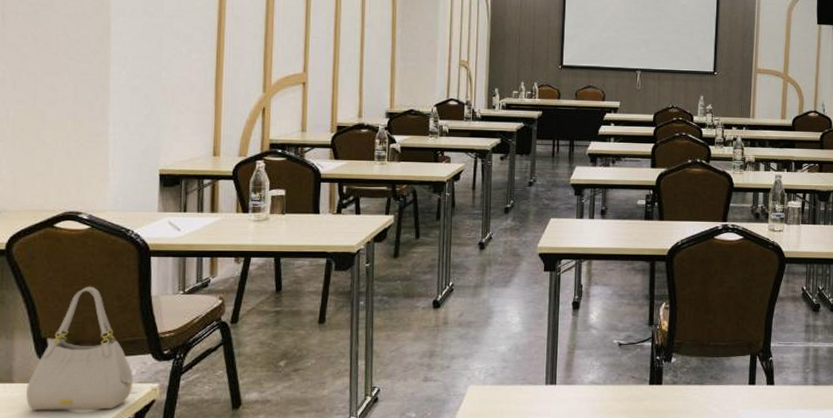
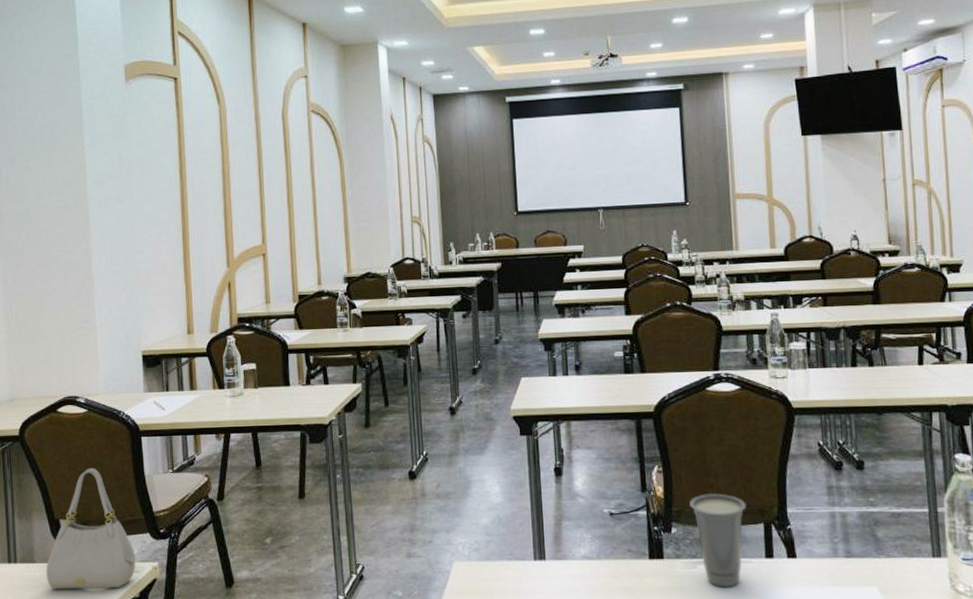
cup: none [689,327,738,410] -> present [689,492,746,587]

